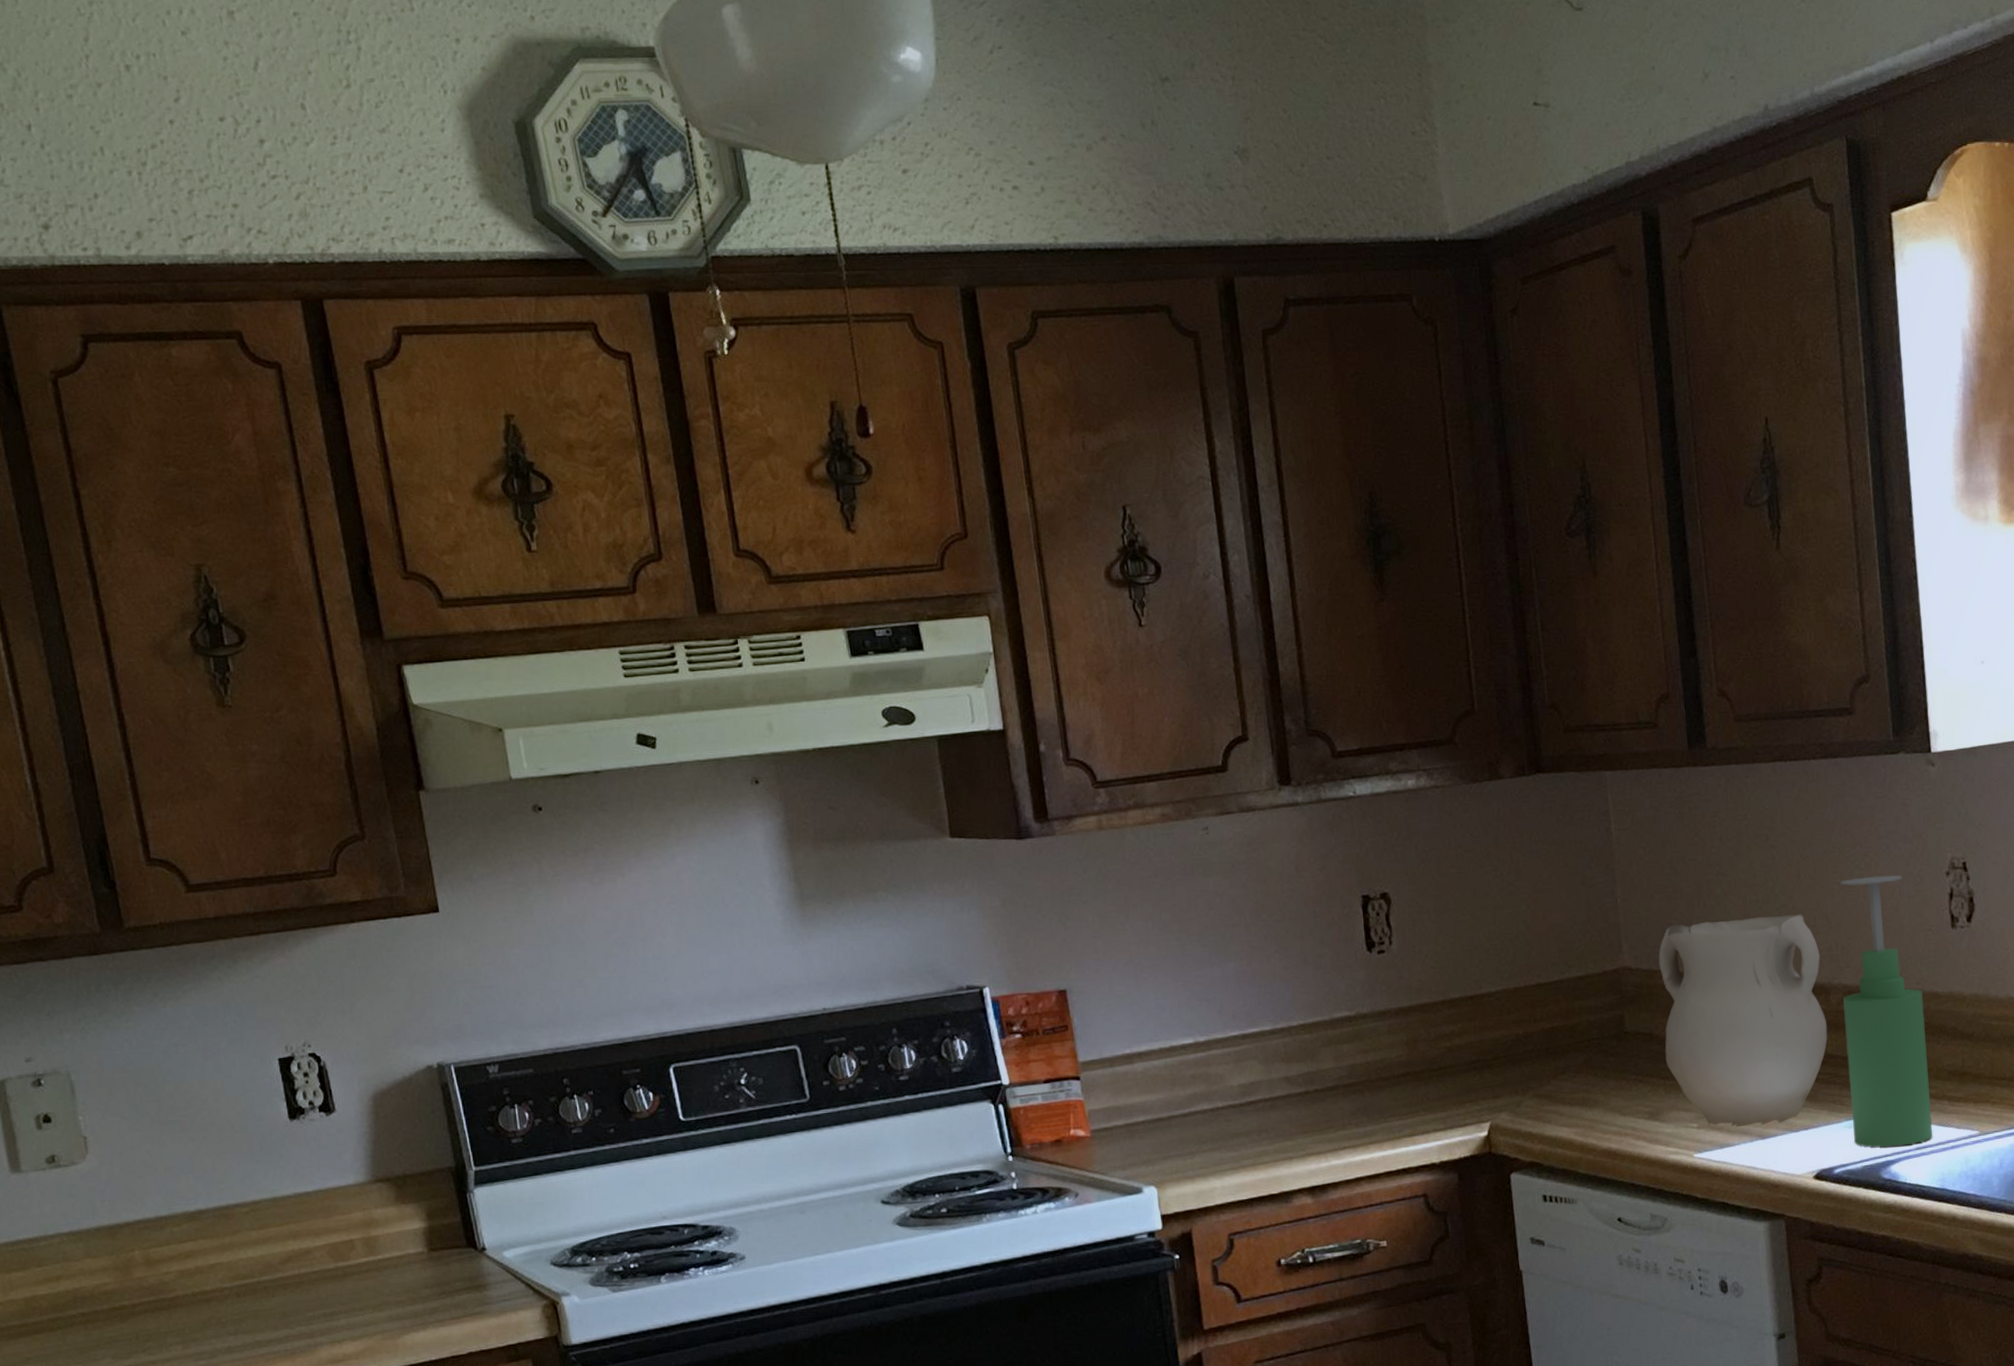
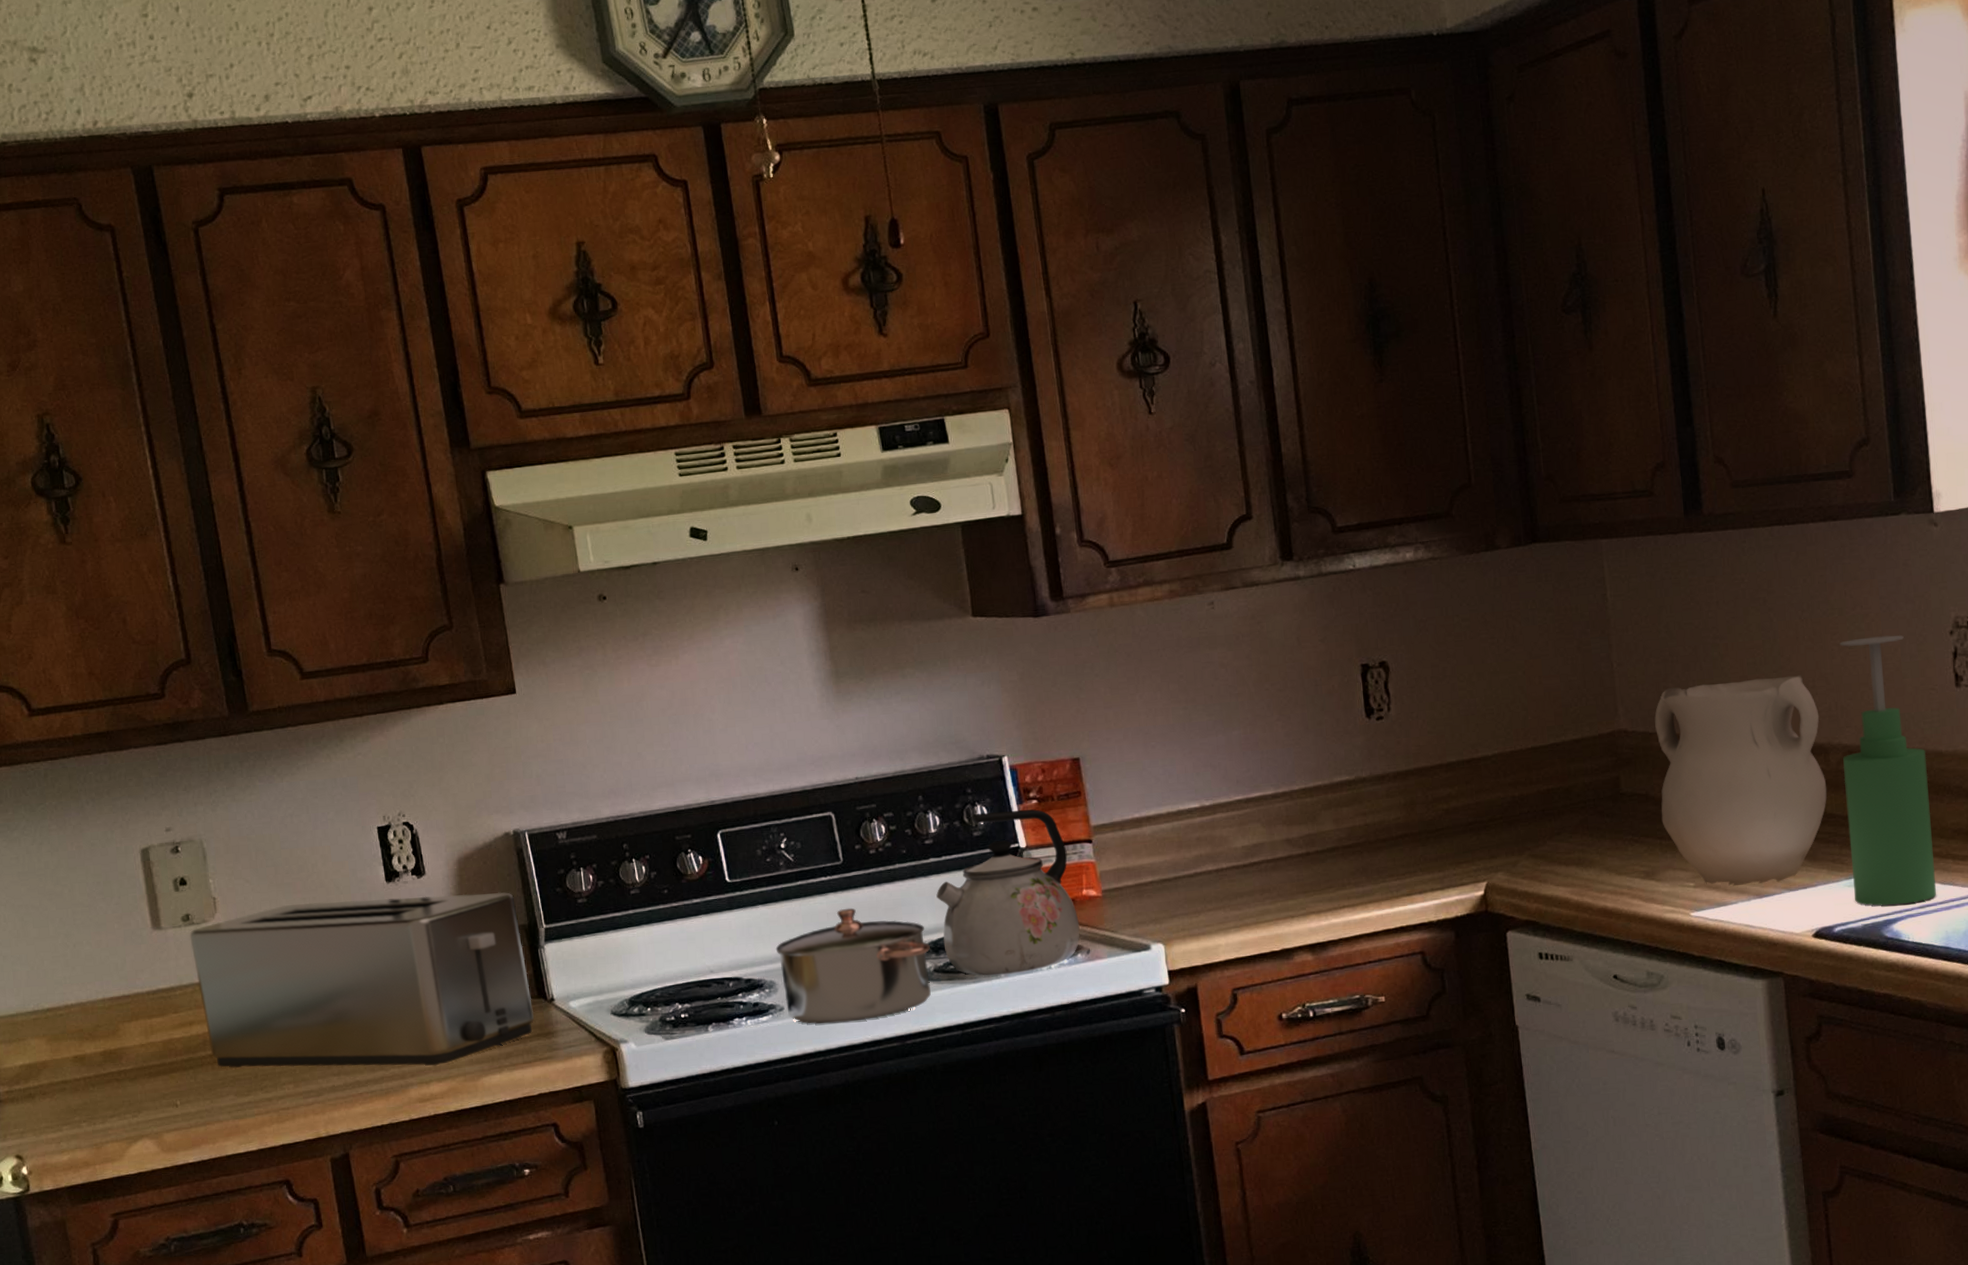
toaster: none [55,1131,463,1329] -> present [189,892,534,1069]
cooking pot: none [735,1148,907,1274] -> present [775,908,931,1024]
kettle: none [912,1044,1068,1222] -> present [936,809,1080,976]

